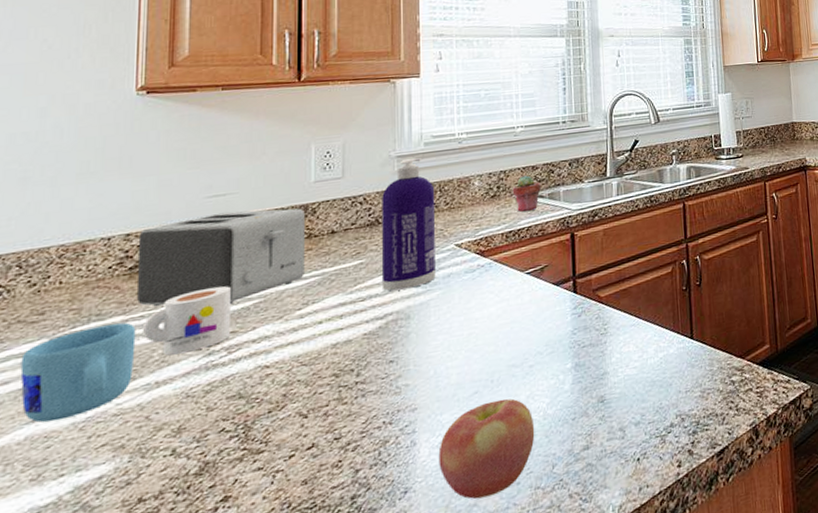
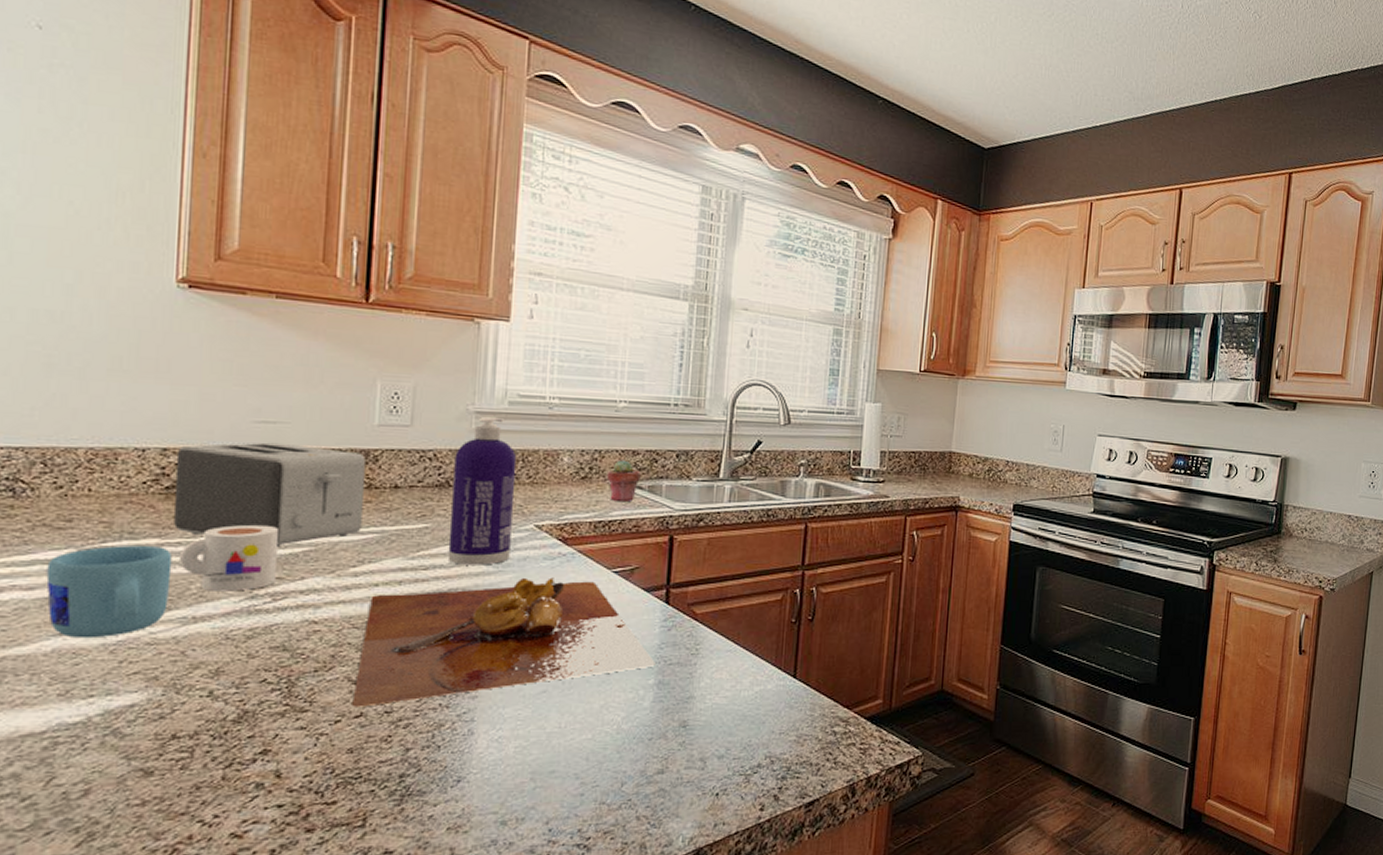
cutting board: none [304,285,571,440] -> present [352,577,655,707]
apple: present [438,398,535,500] -> none [496,704,606,803]

